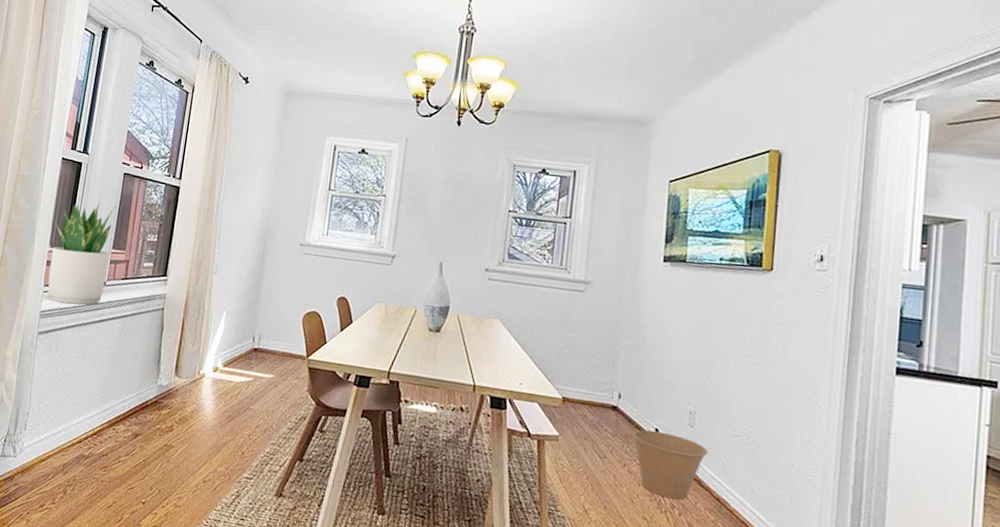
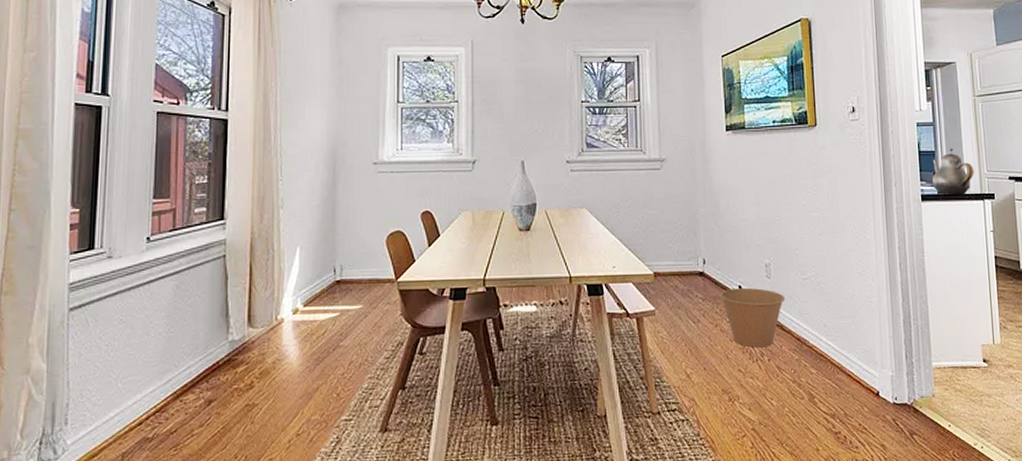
planter: present [47,200,117,305] -> none [73,146,152,270]
teapot: none [914,319,973,377] -> present [932,148,974,196]

